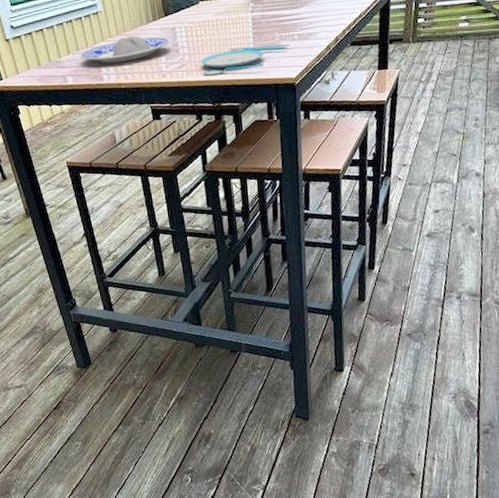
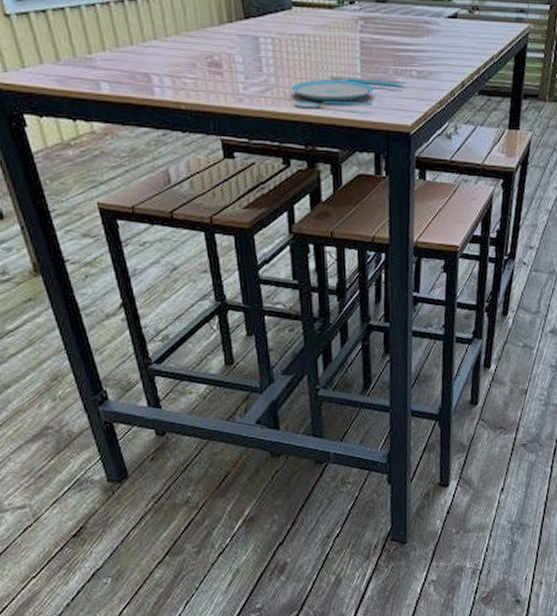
plate: present [80,35,170,64] -> none [121,38,251,73]

